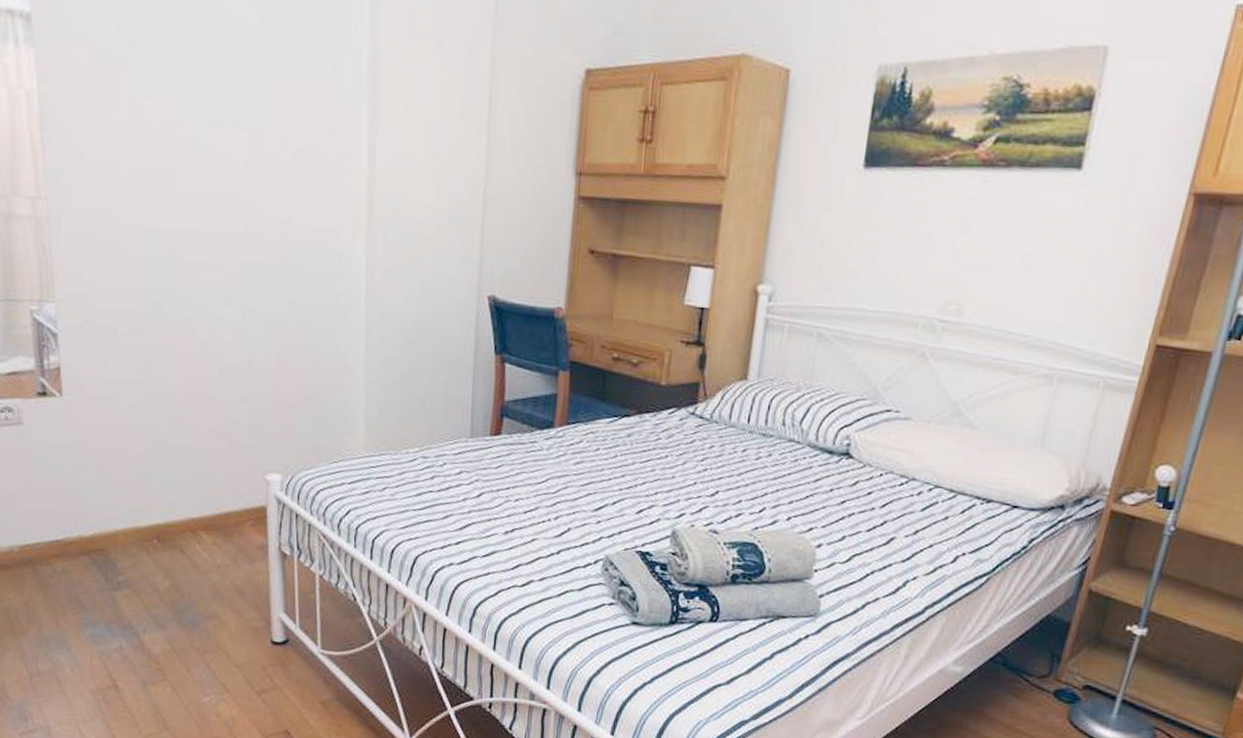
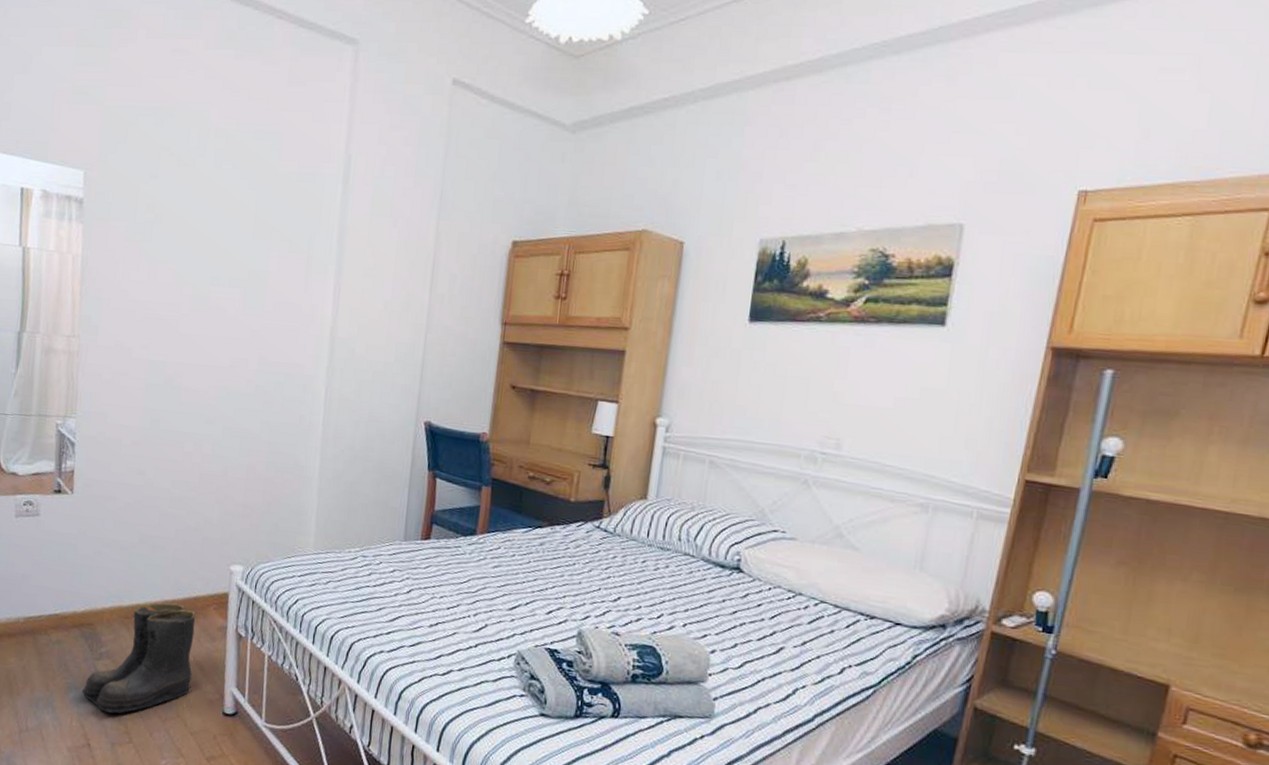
boots: none [99,520,231,650] -> present [81,602,196,714]

